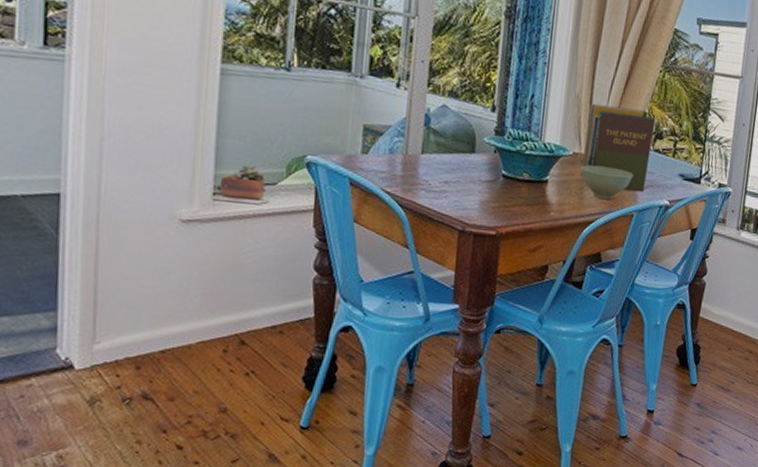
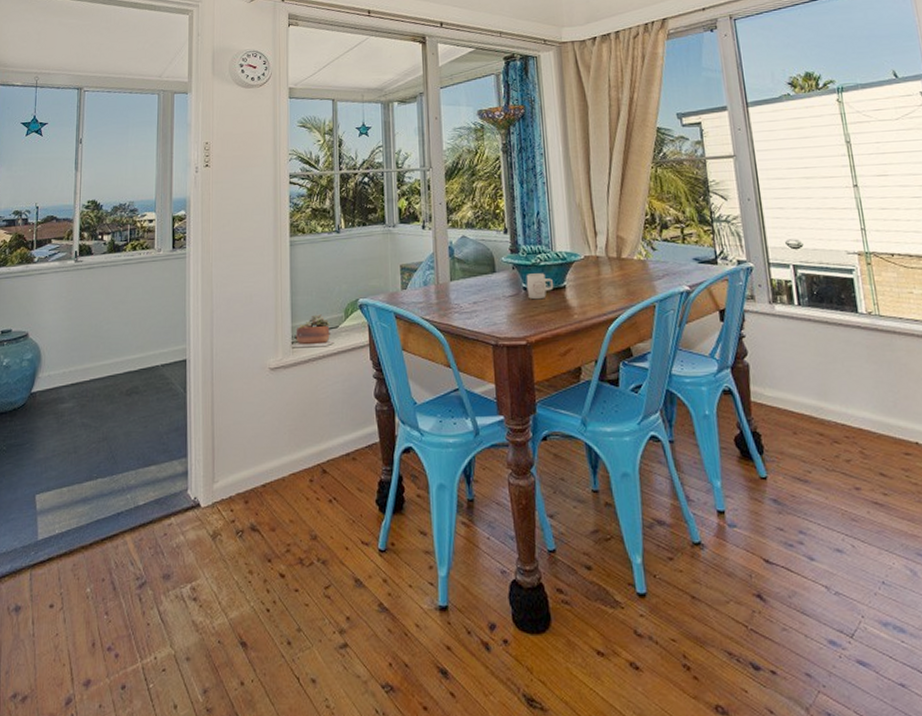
mug: none [505,160,536,191] -> present [526,273,554,300]
bowl: present [580,165,634,199] -> none [593,263,647,295]
books: present [581,103,656,193] -> none [592,205,662,284]

